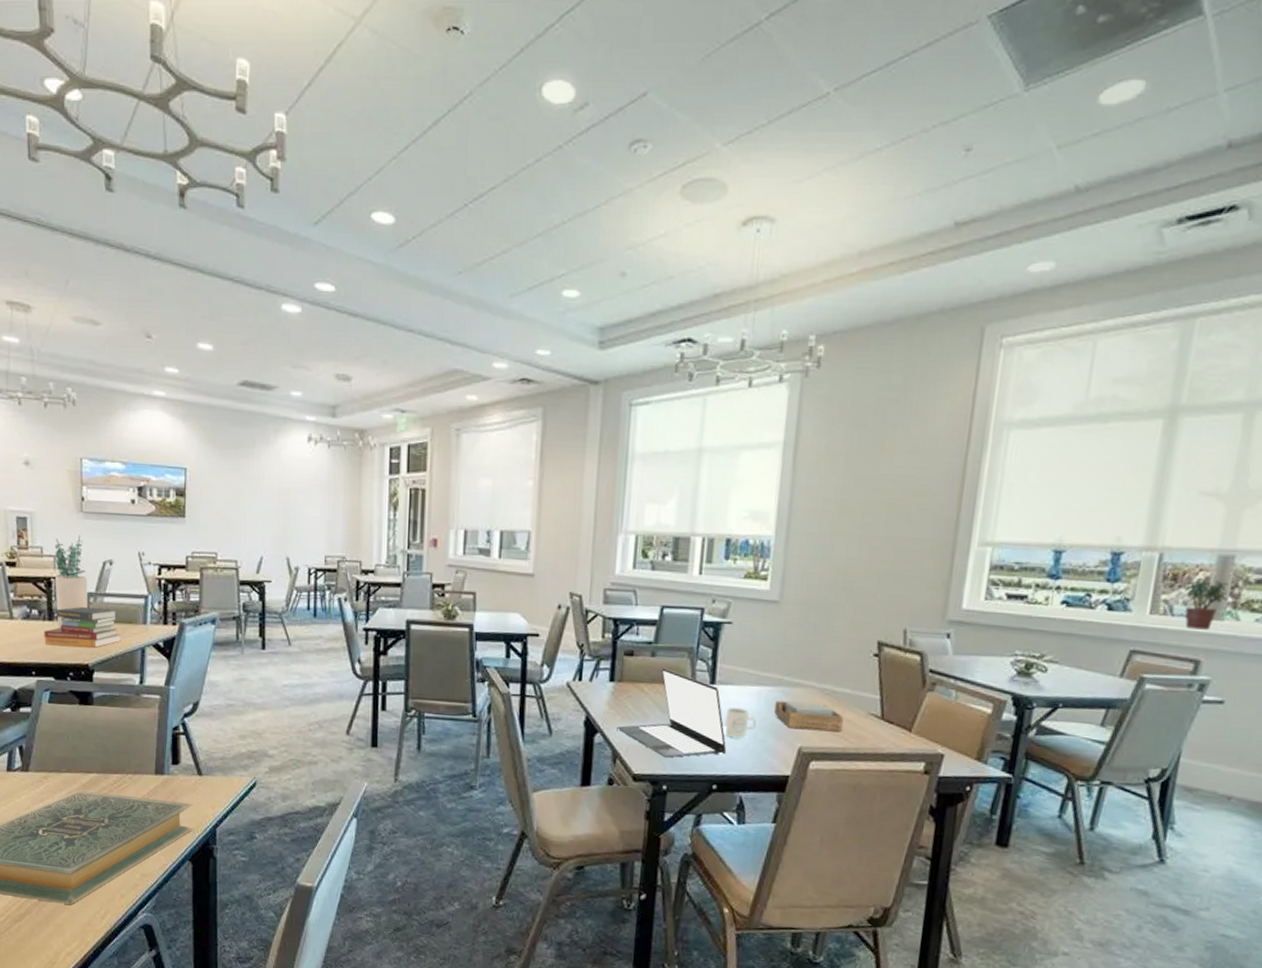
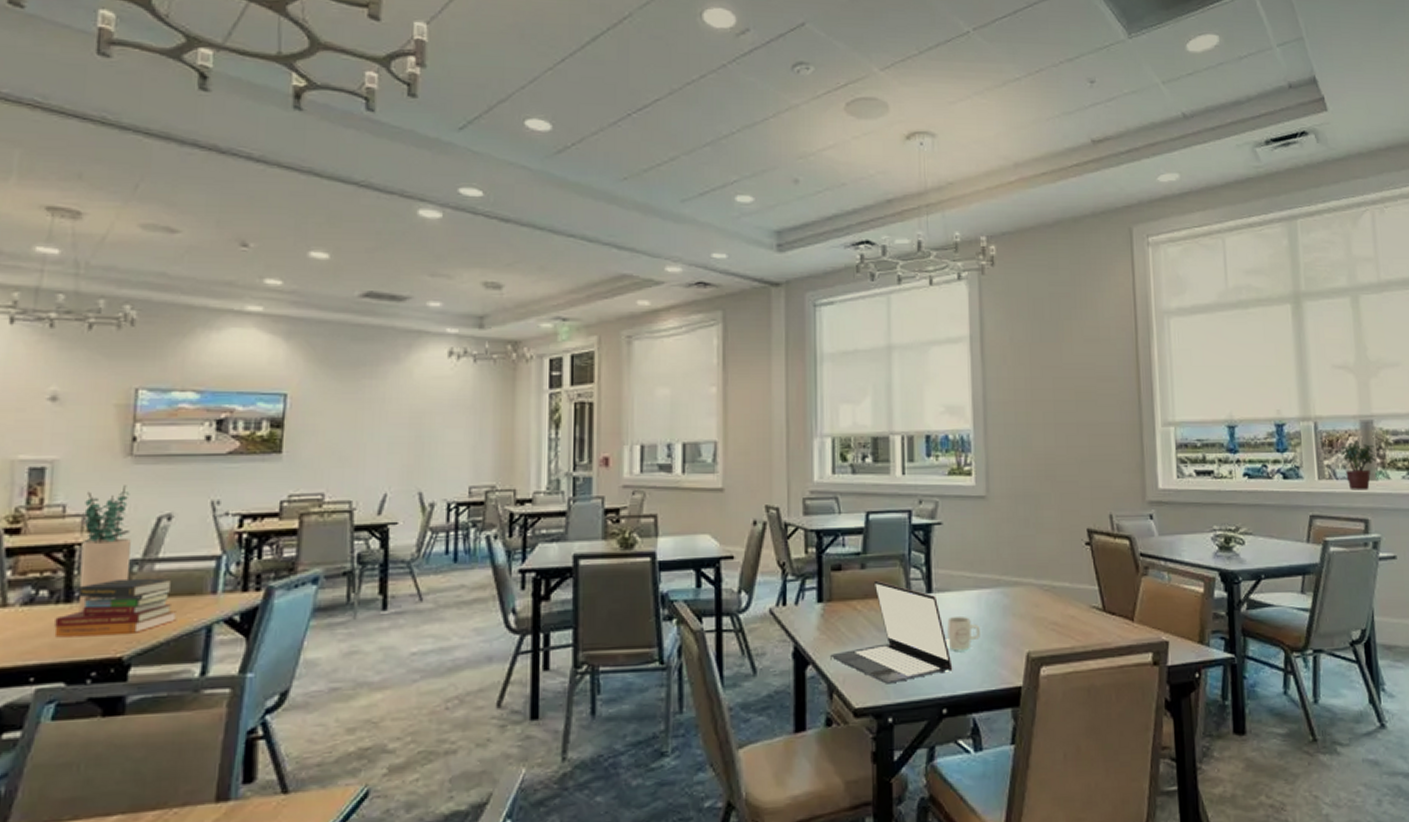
napkin holder: present [774,700,844,733] -> none [997,600,1068,633]

